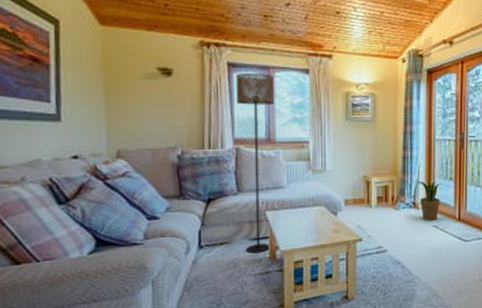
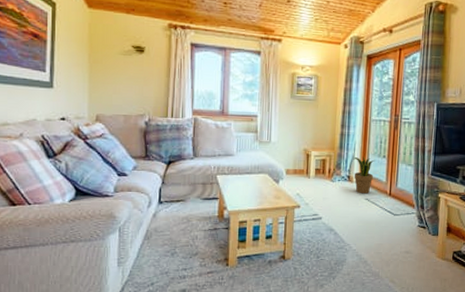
floor lamp: present [235,73,275,254] -> none [196,52,230,212]

